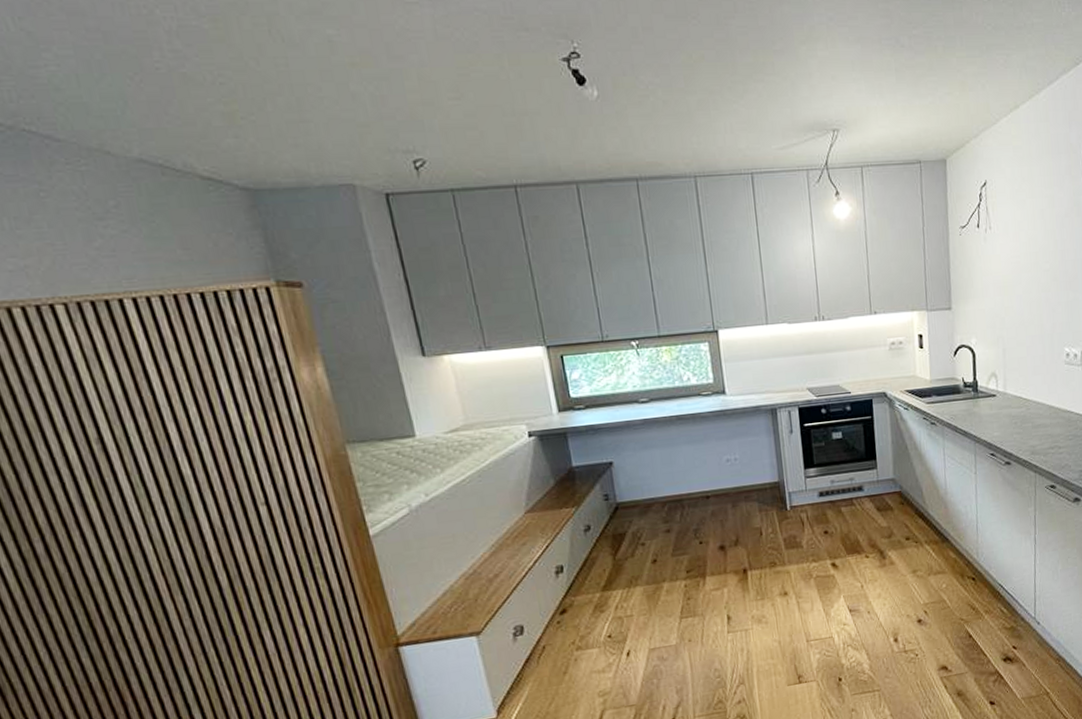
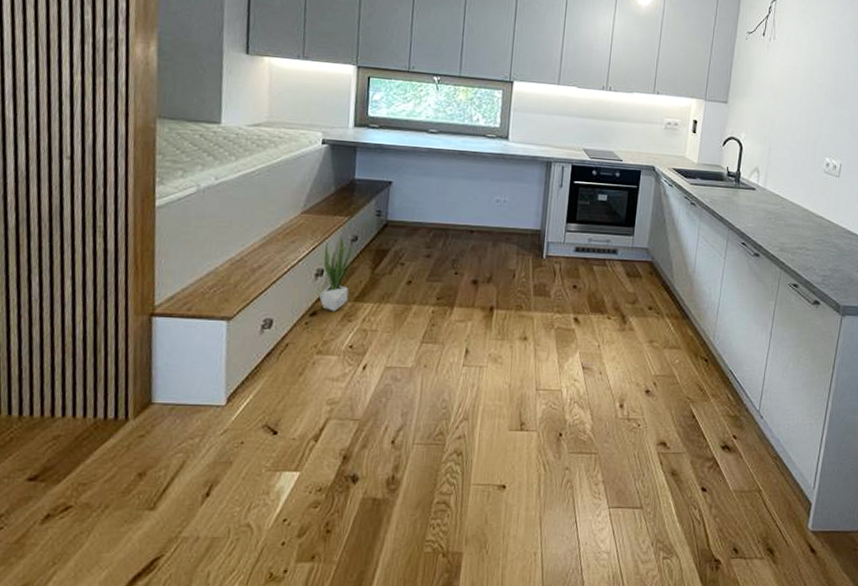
potted plant: none [558,530,595,606] -> present [318,238,353,311]

